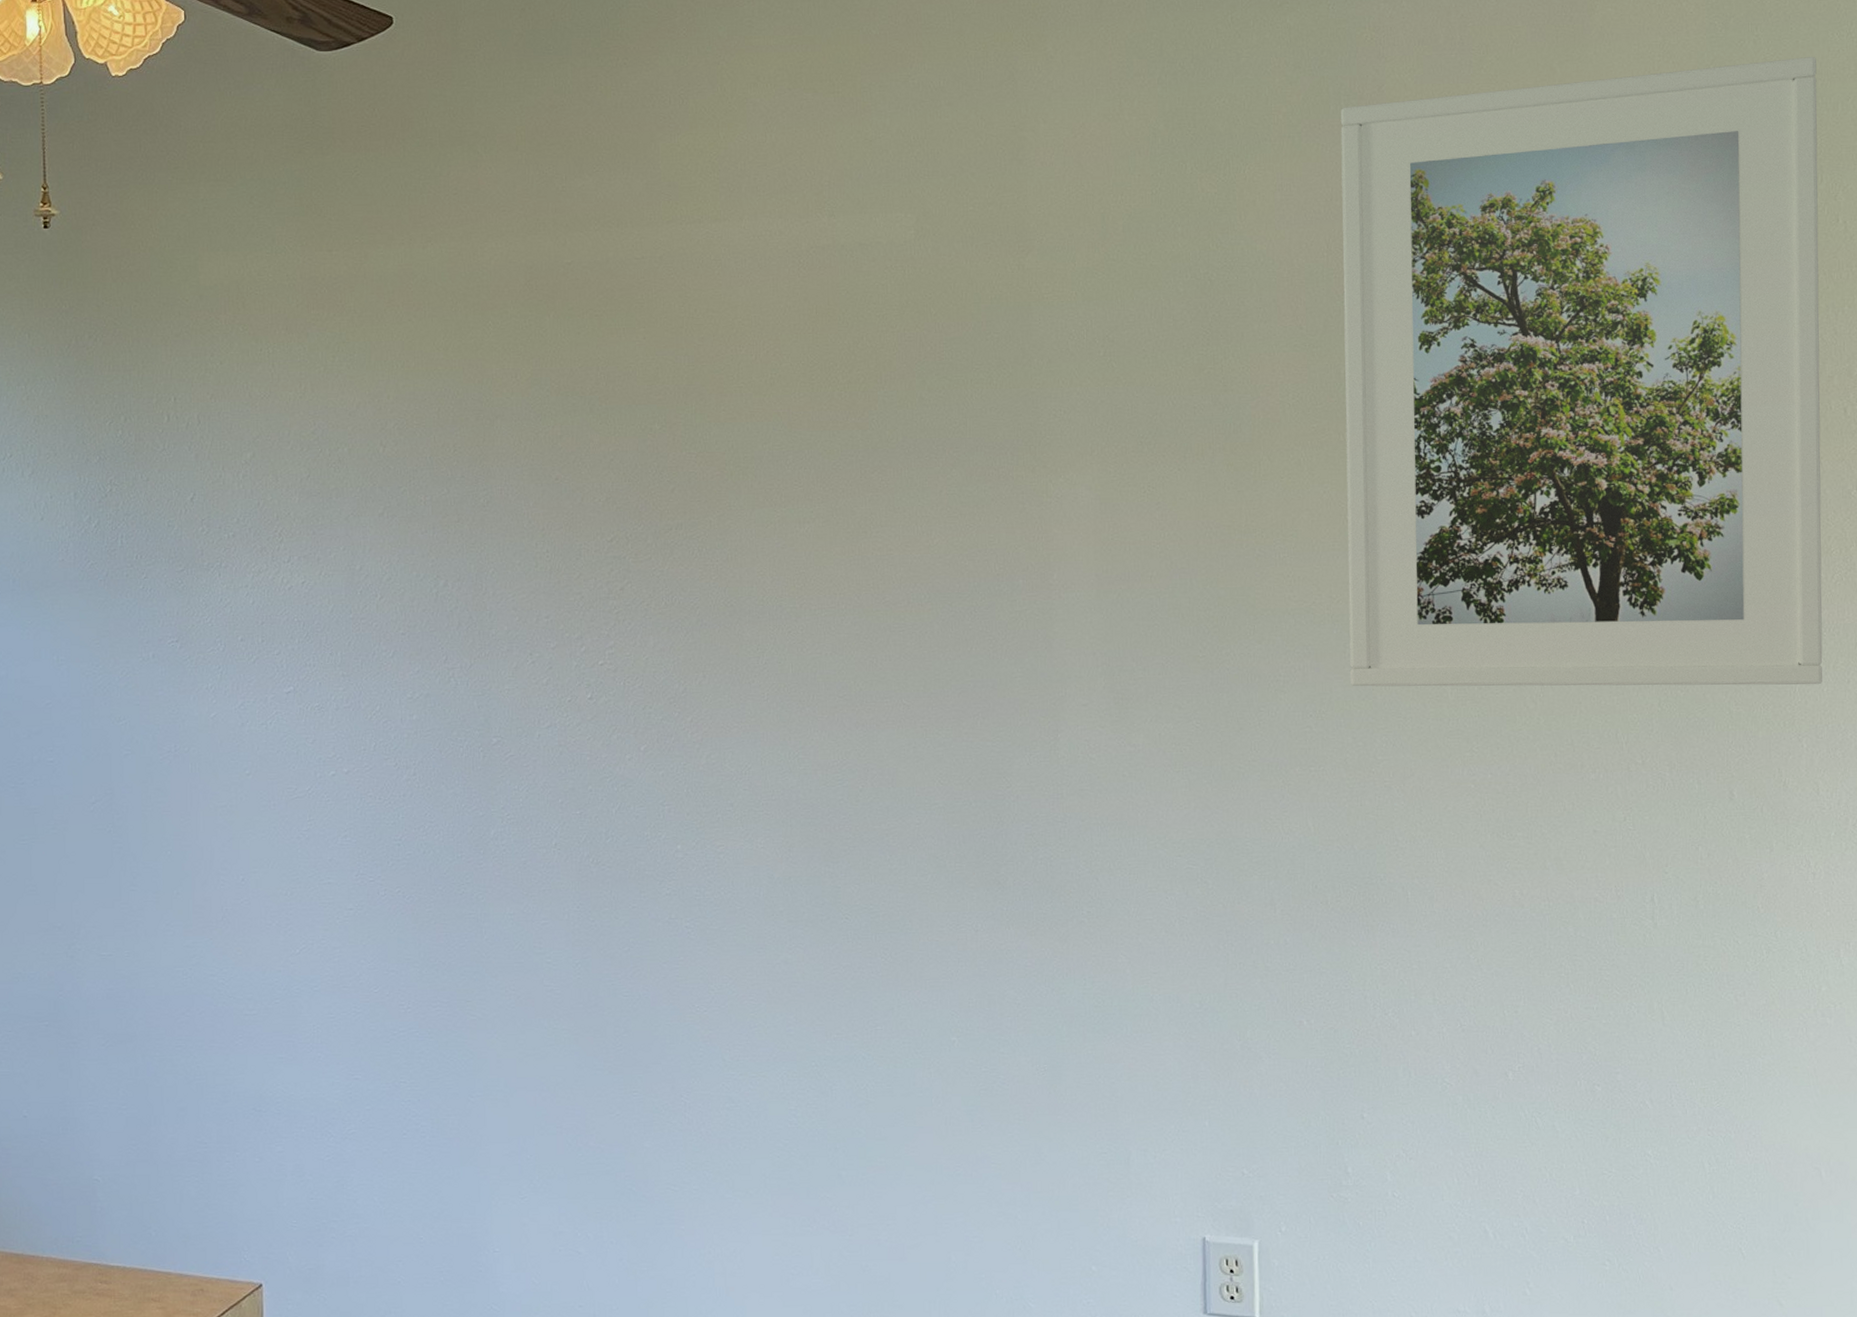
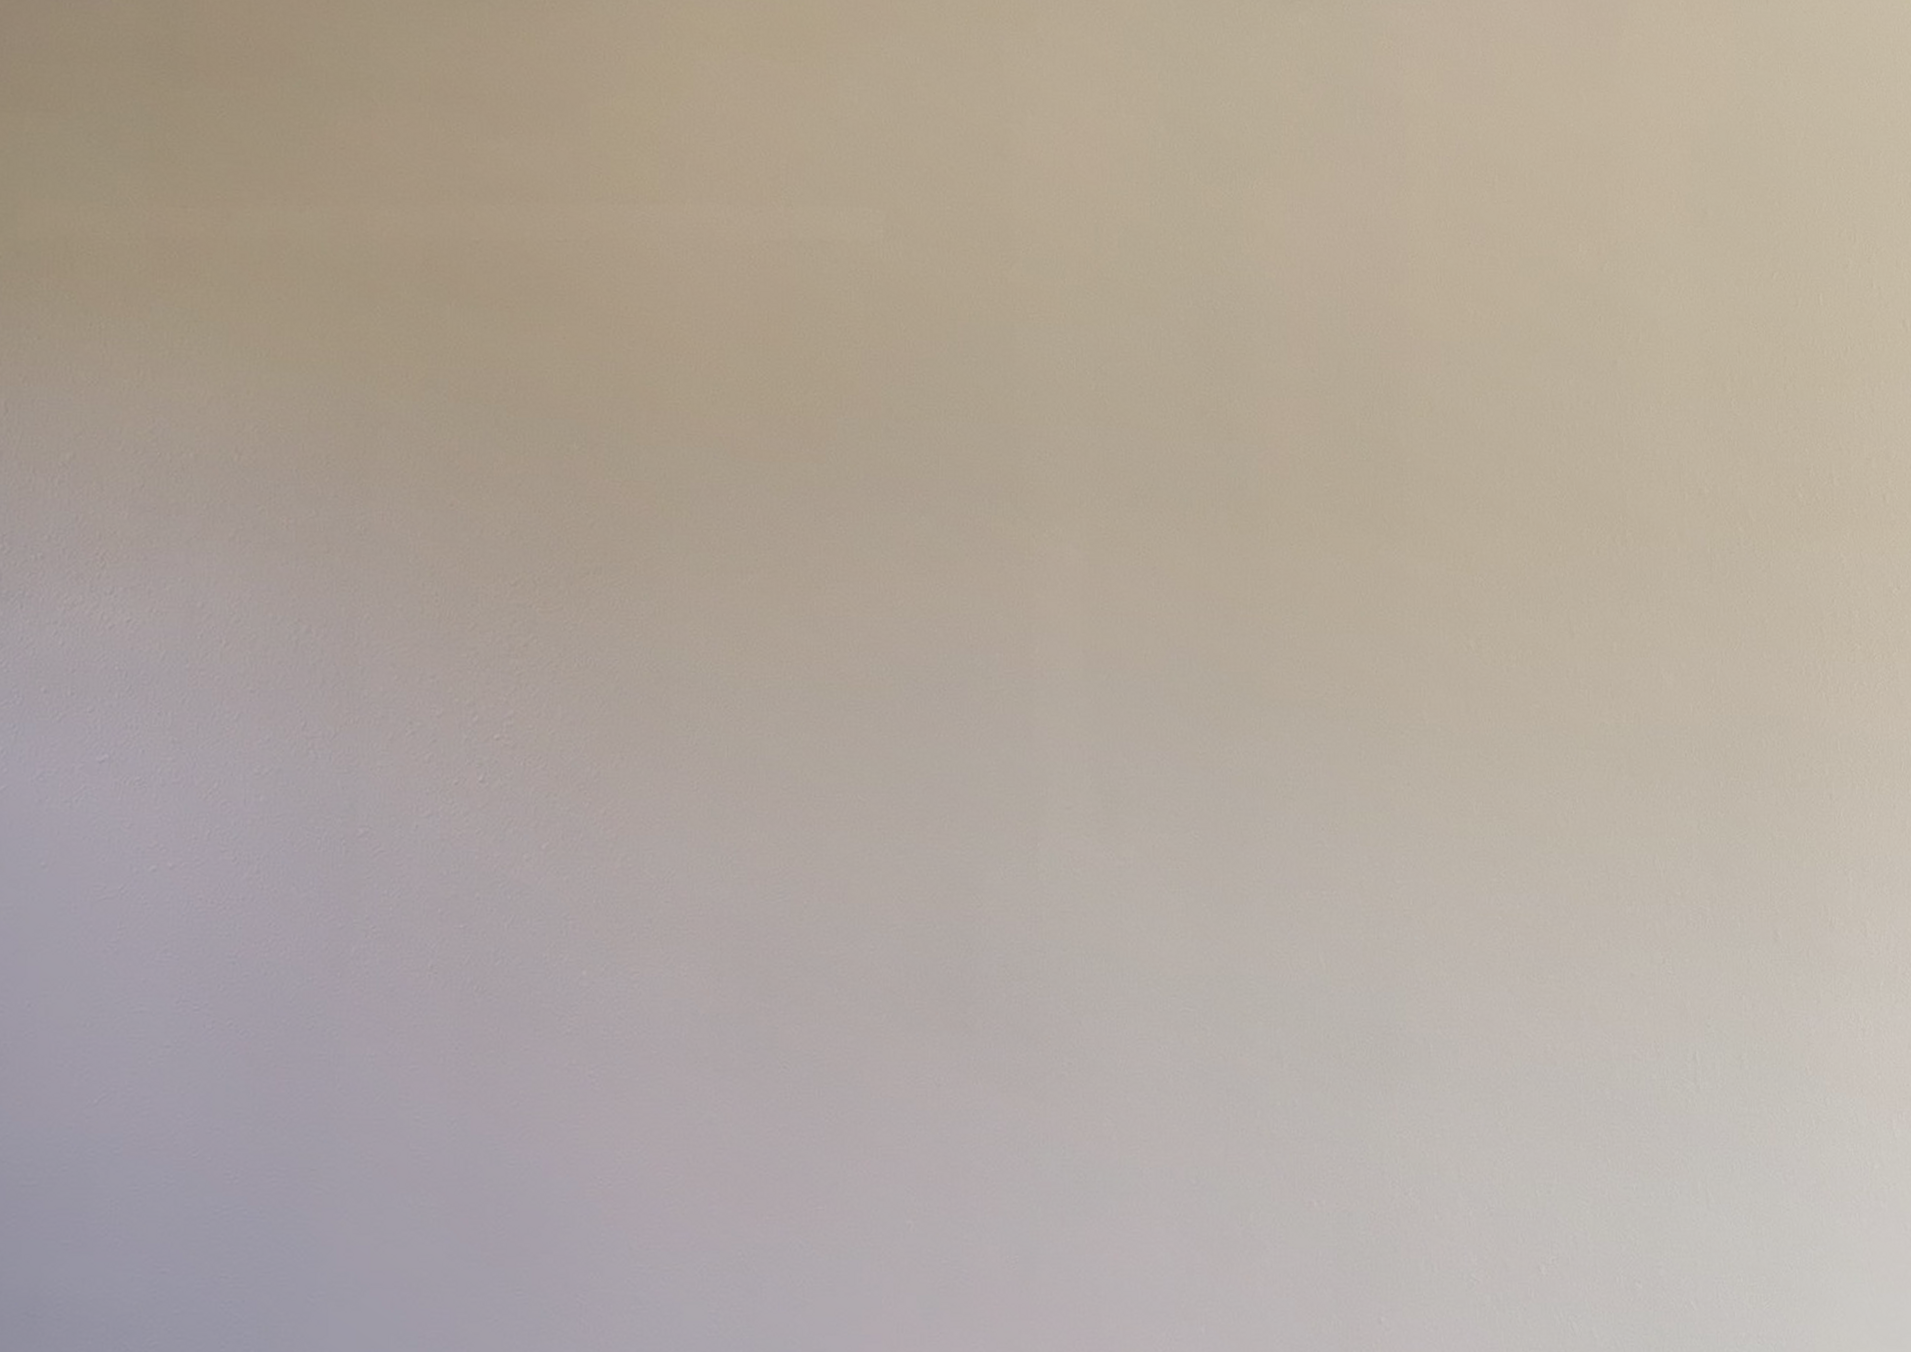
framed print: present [1340,56,1823,687] -> none [1355,103,1868,810]

